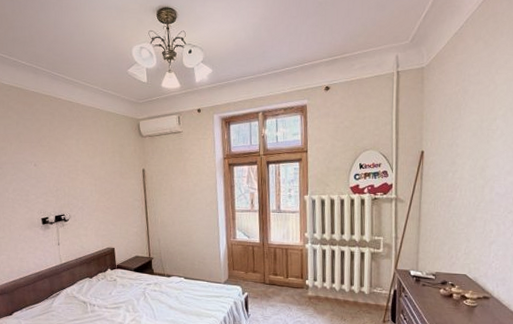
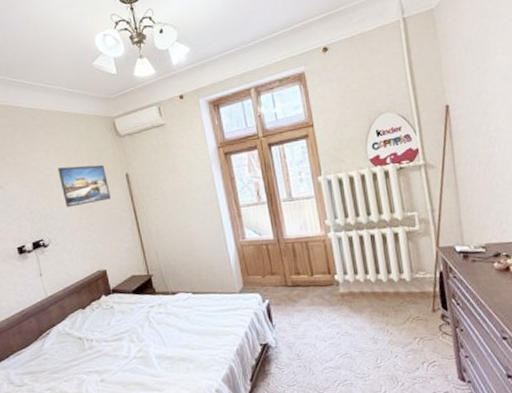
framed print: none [85,156,127,191] -> present [58,164,111,208]

